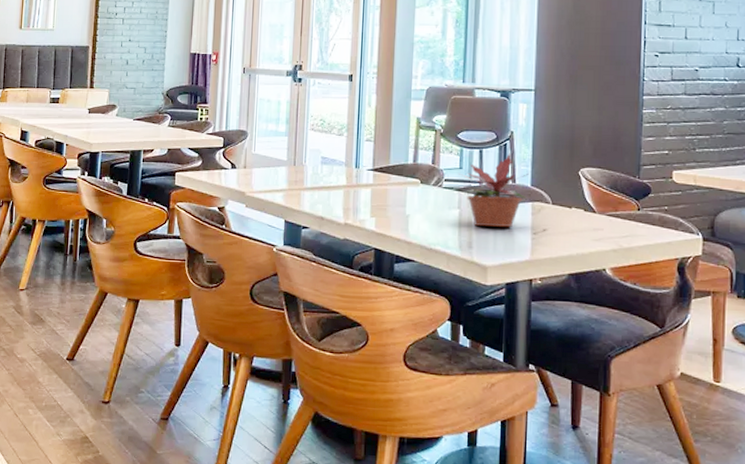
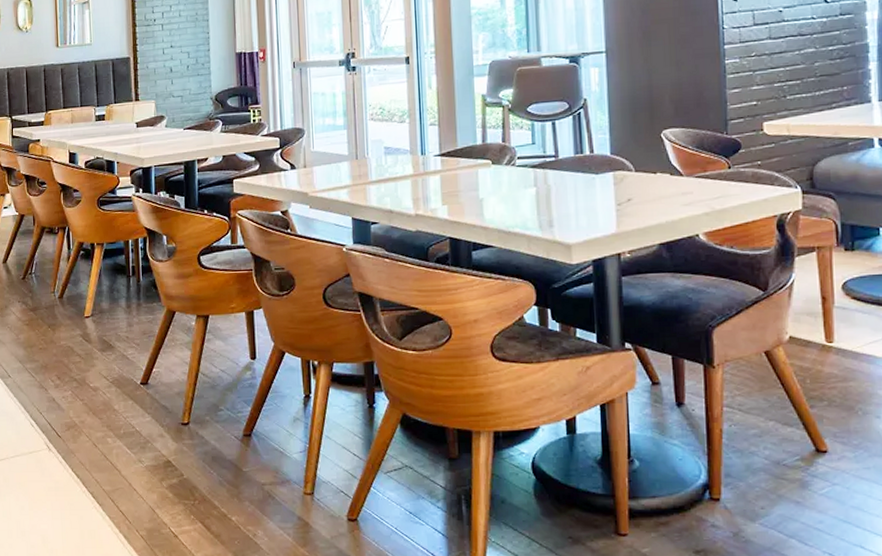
potted plant: present [459,153,529,227] -> none [532,122,609,203]

